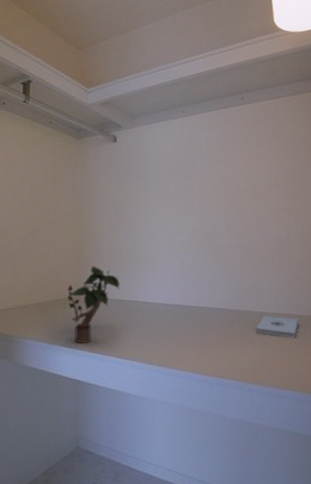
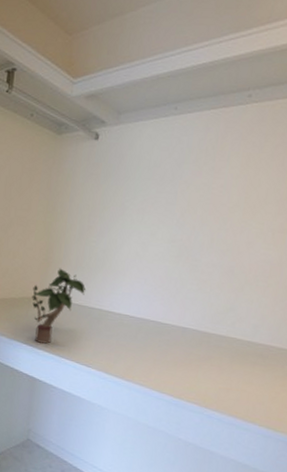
notepad: present [256,315,299,338] -> none [225,342,278,372]

